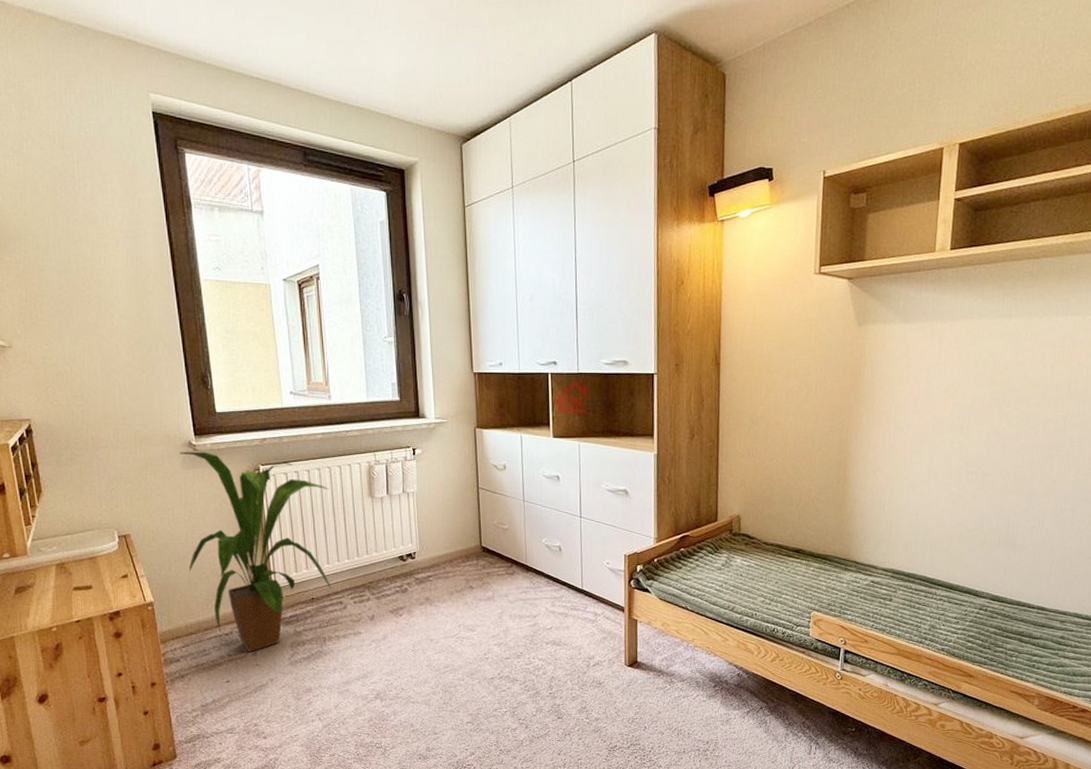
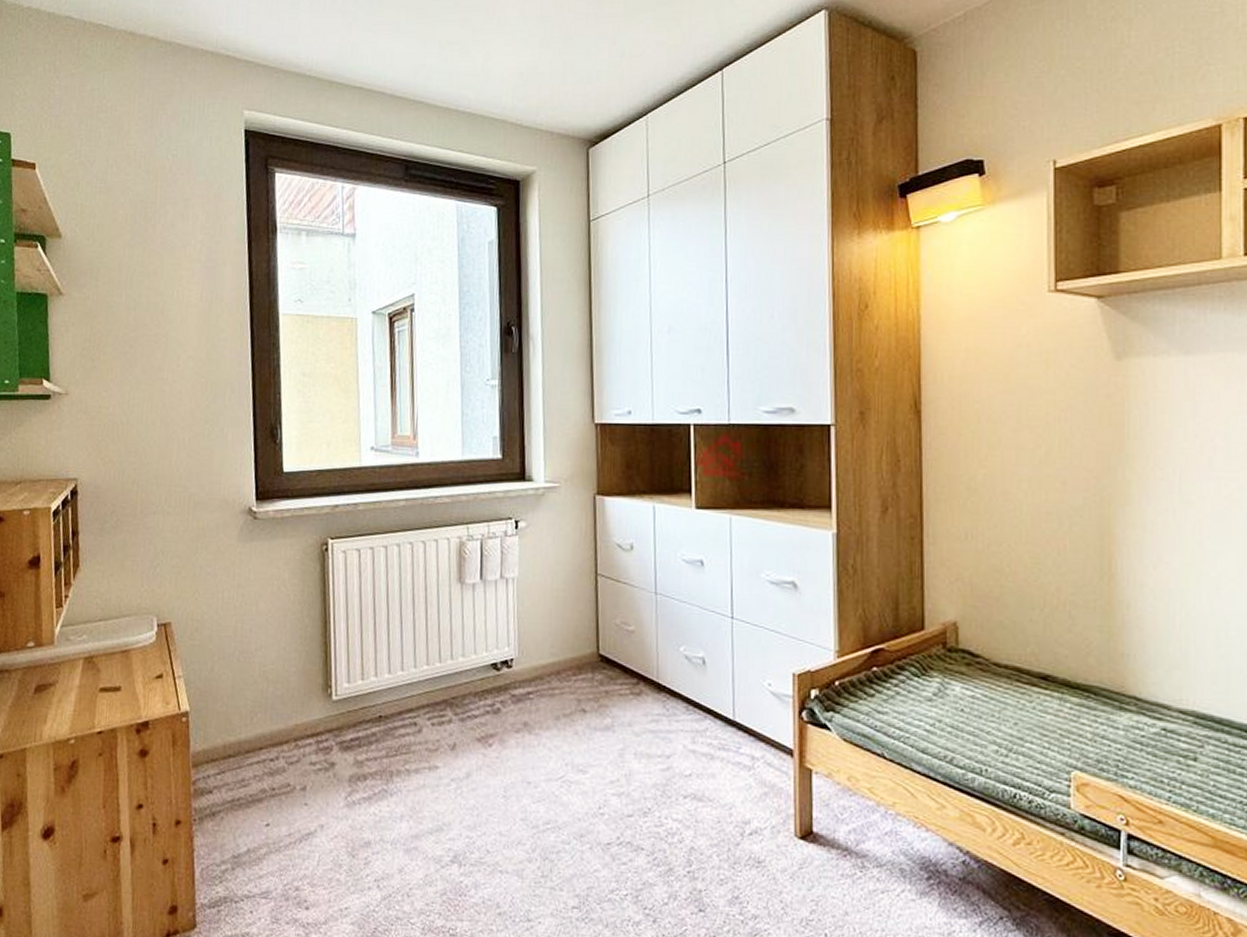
house plant: present [178,451,332,652] -> none [234,519,409,786]

